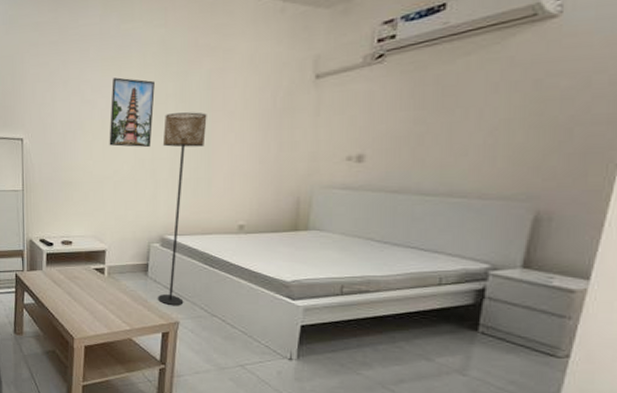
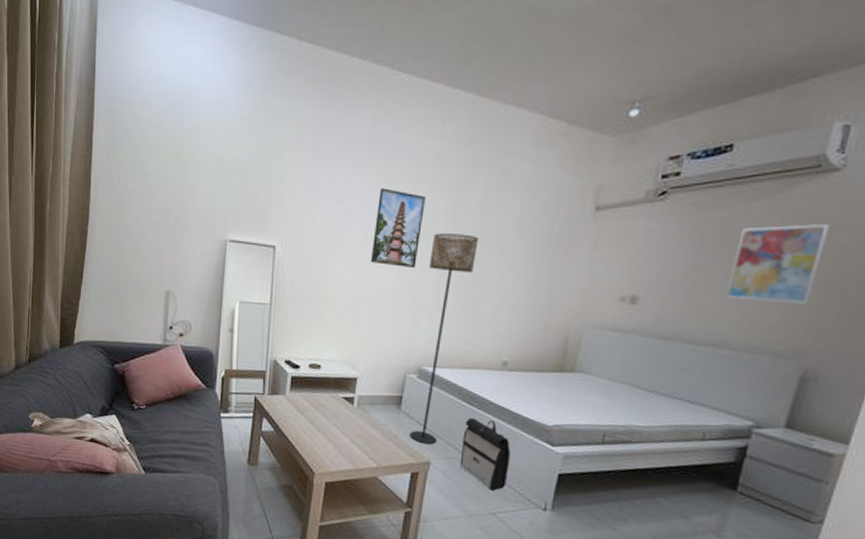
backpack: none [206,279,253,345] -> present [459,417,511,491]
wall art: none [451,70,551,150] -> present [725,224,830,304]

